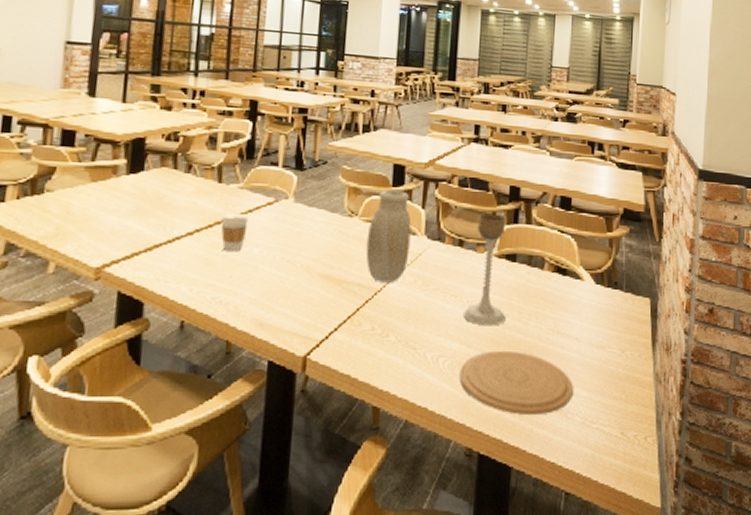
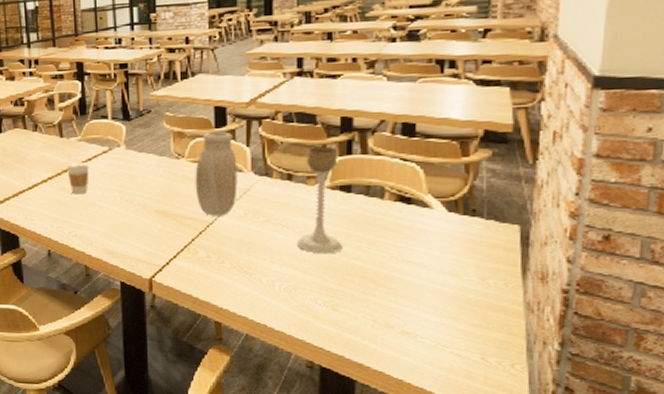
plate: present [459,350,573,416] -> none [296,276,422,337]

